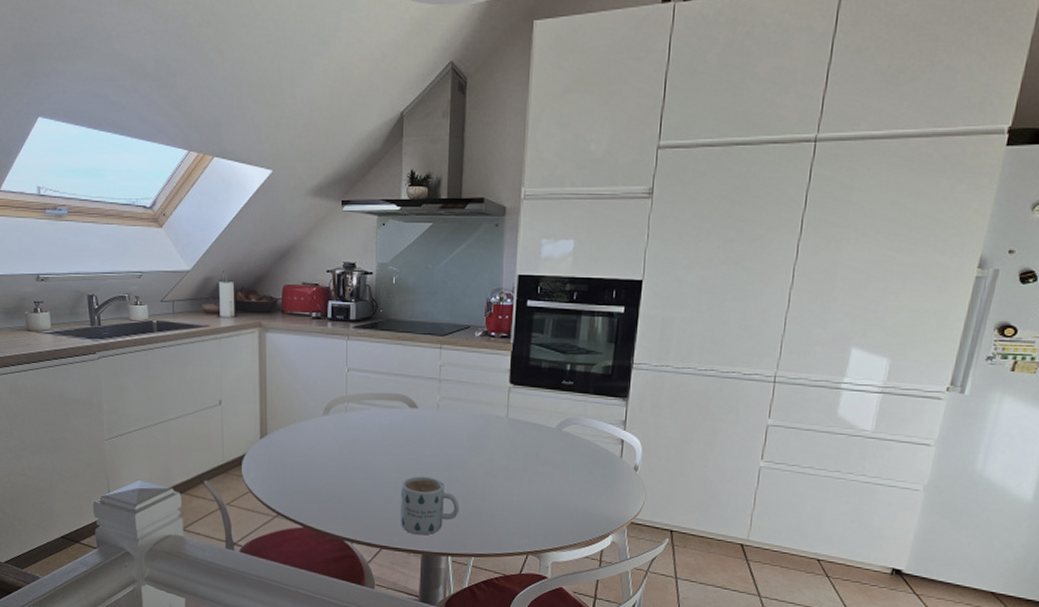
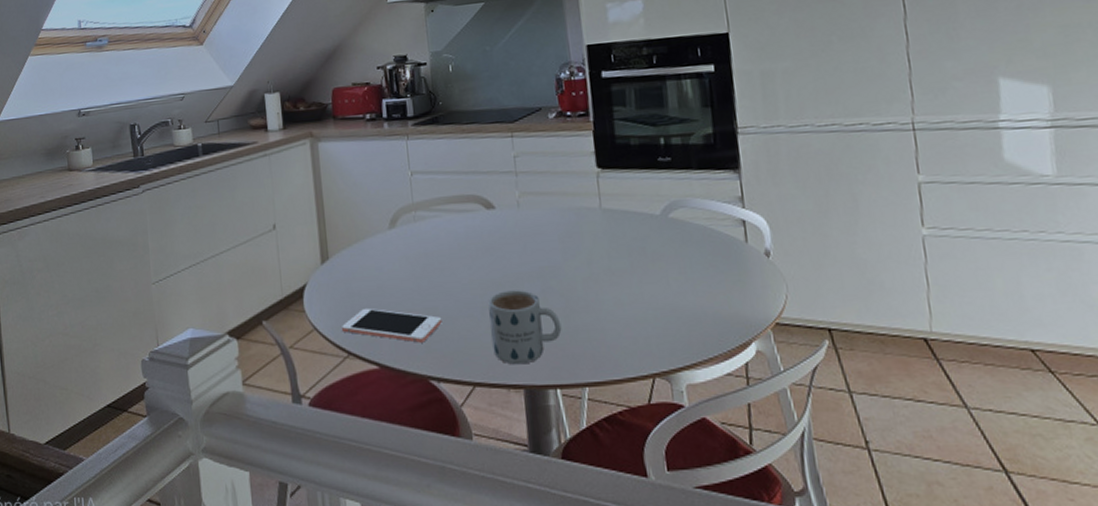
cell phone: none [273,478,360,511] -> present [341,307,442,343]

